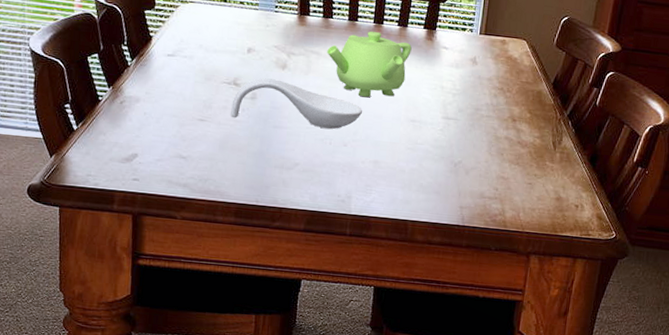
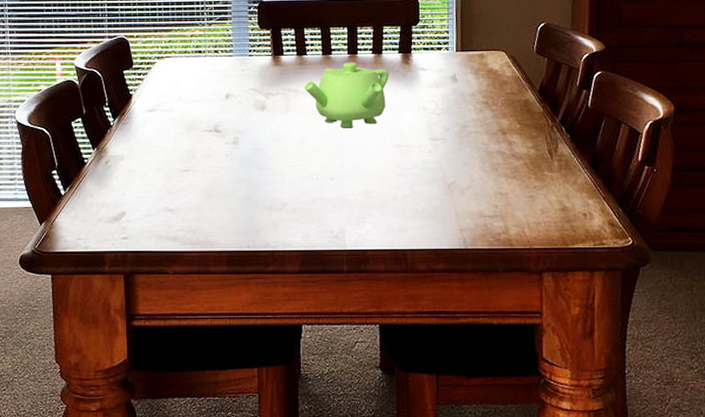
spoon rest: present [231,78,363,129] -> none [214,121,347,165]

